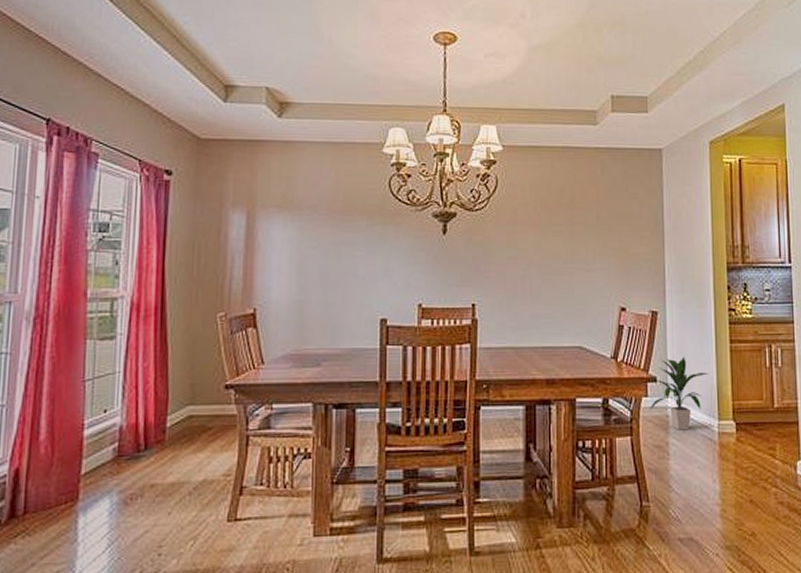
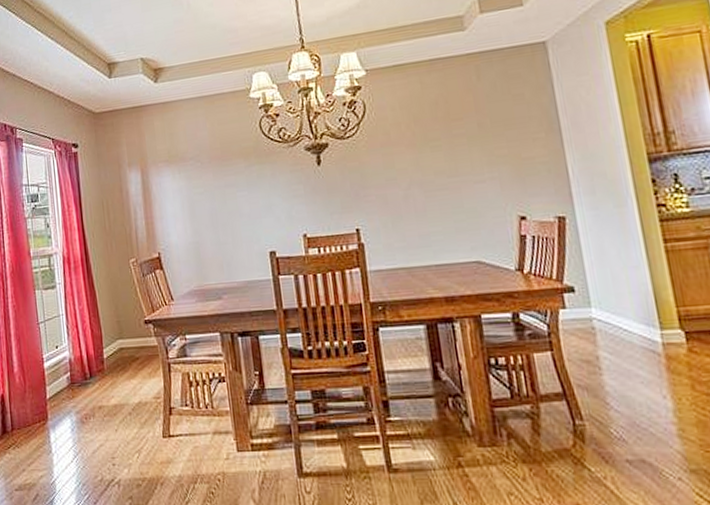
indoor plant: present [649,356,710,430] -> none [569,262,642,343]

